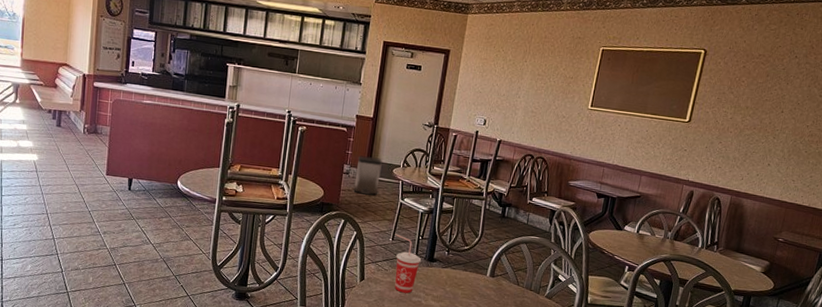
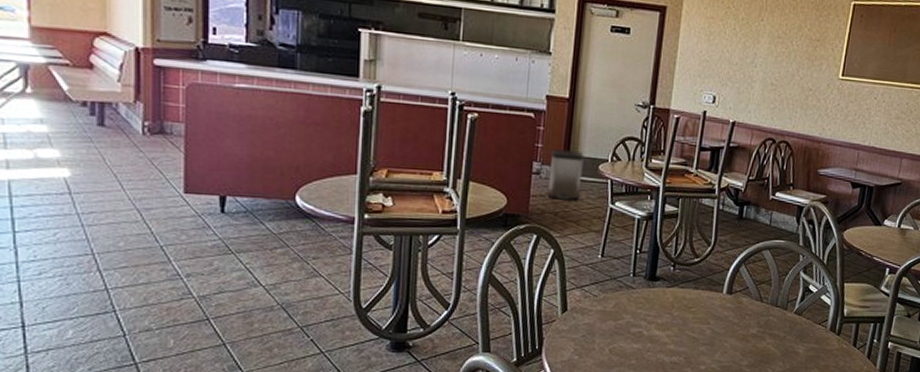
beverage cup: present [394,234,422,294] -> none [604,249,641,324]

